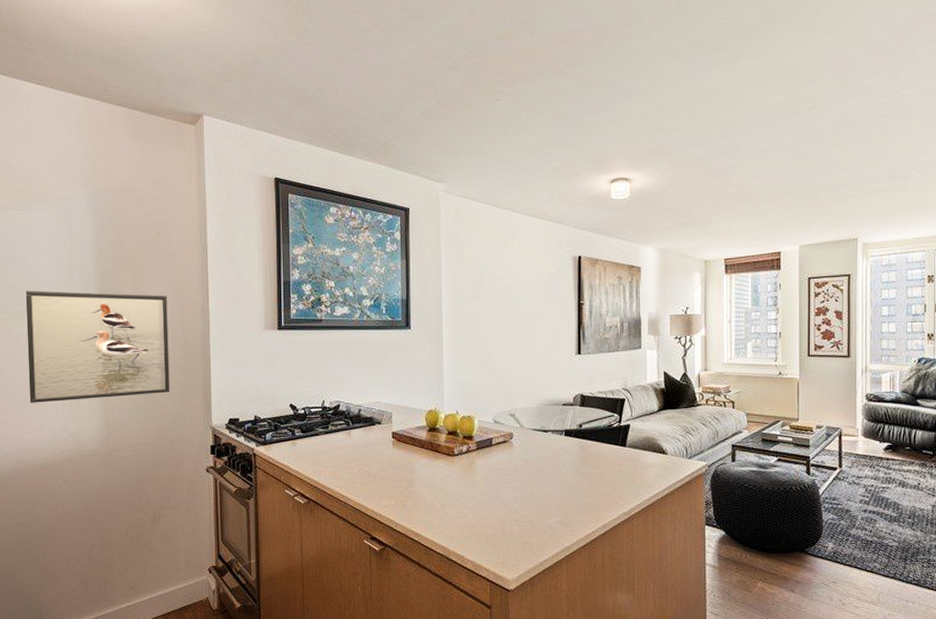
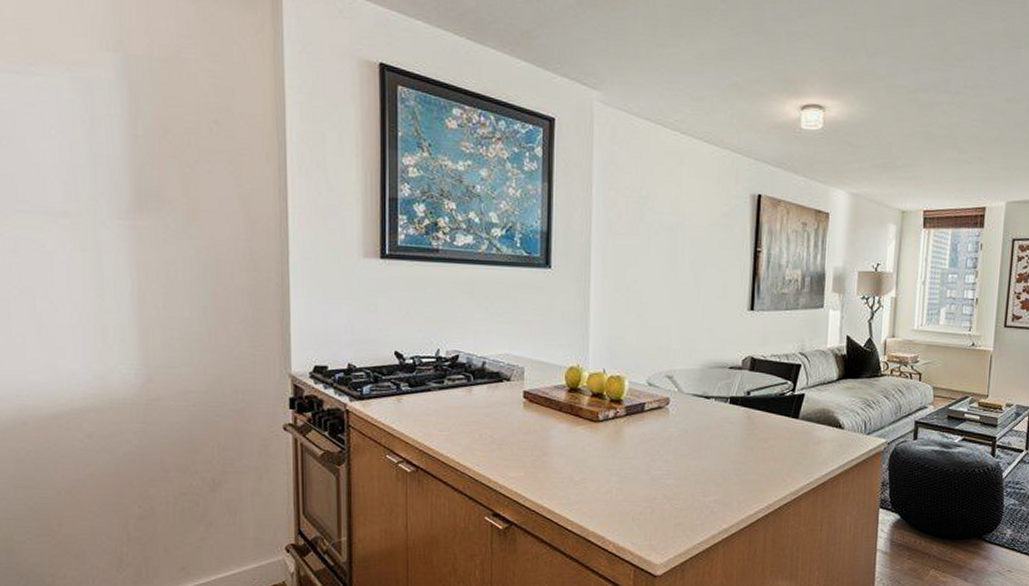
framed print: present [25,291,170,403] -> none [25,184,235,334]

